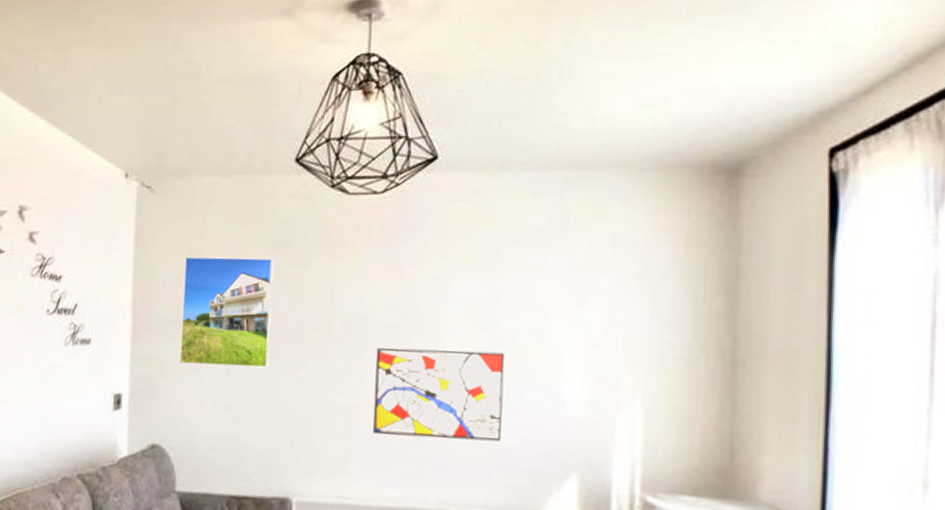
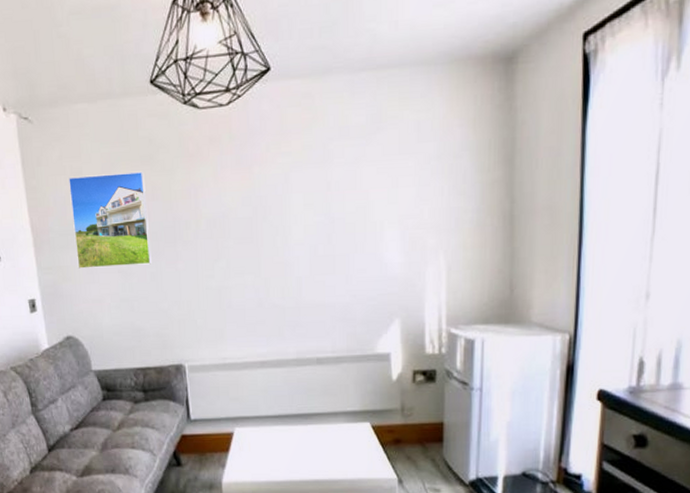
wall art: present [372,348,505,442] -> none [237,231,341,307]

